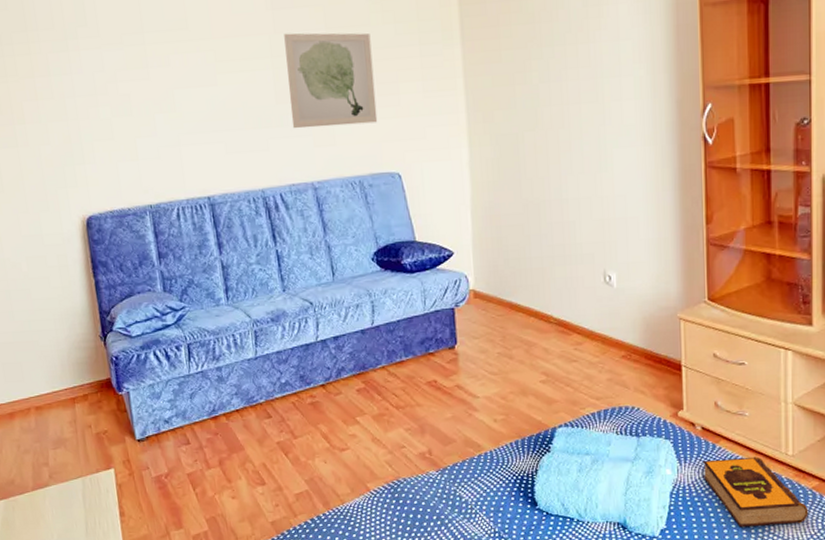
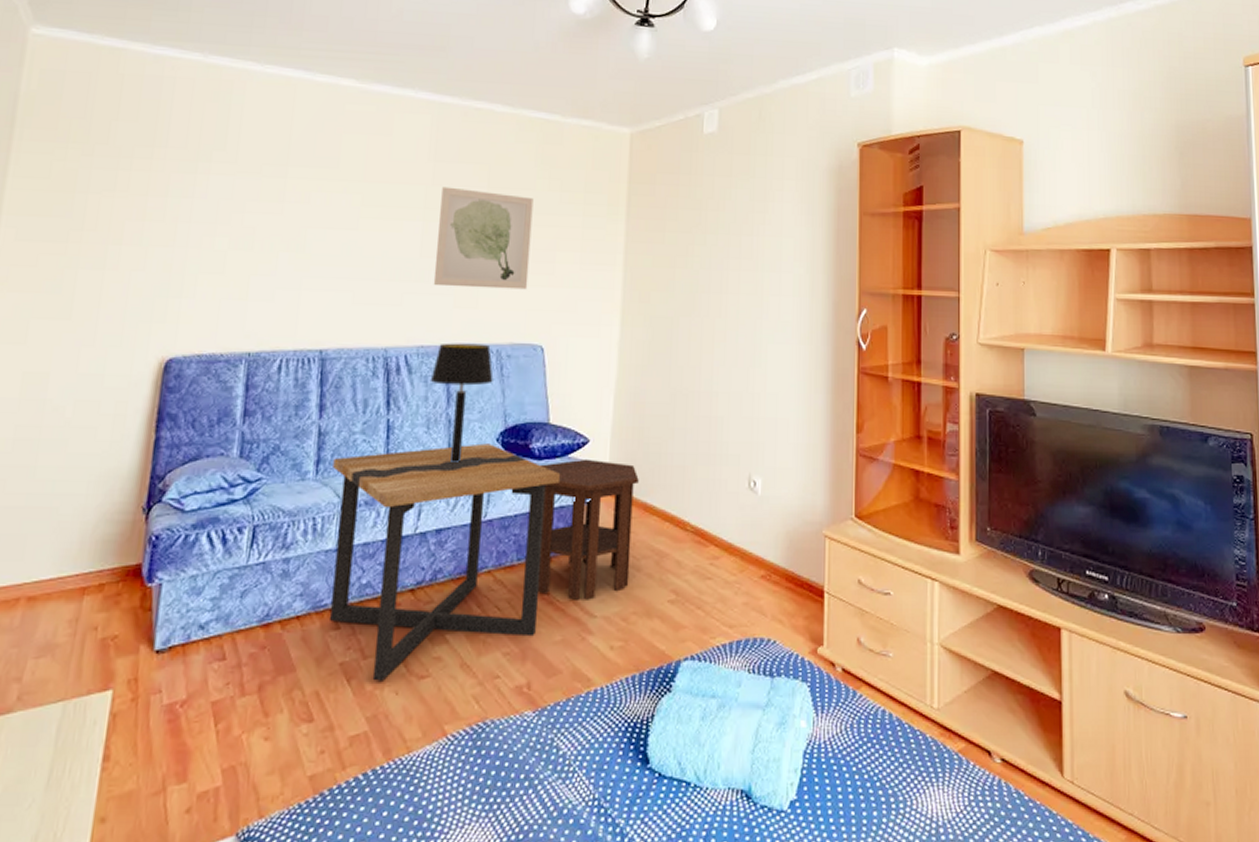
side table: none [239,263,433,454] -> present [330,443,561,681]
table lamp: none [305,176,361,281] -> present [430,343,494,462]
side table: none [414,268,504,385] -> present [538,458,639,600]
hardback book: present [702,456,809,528] -> none [840,708,954,801]

